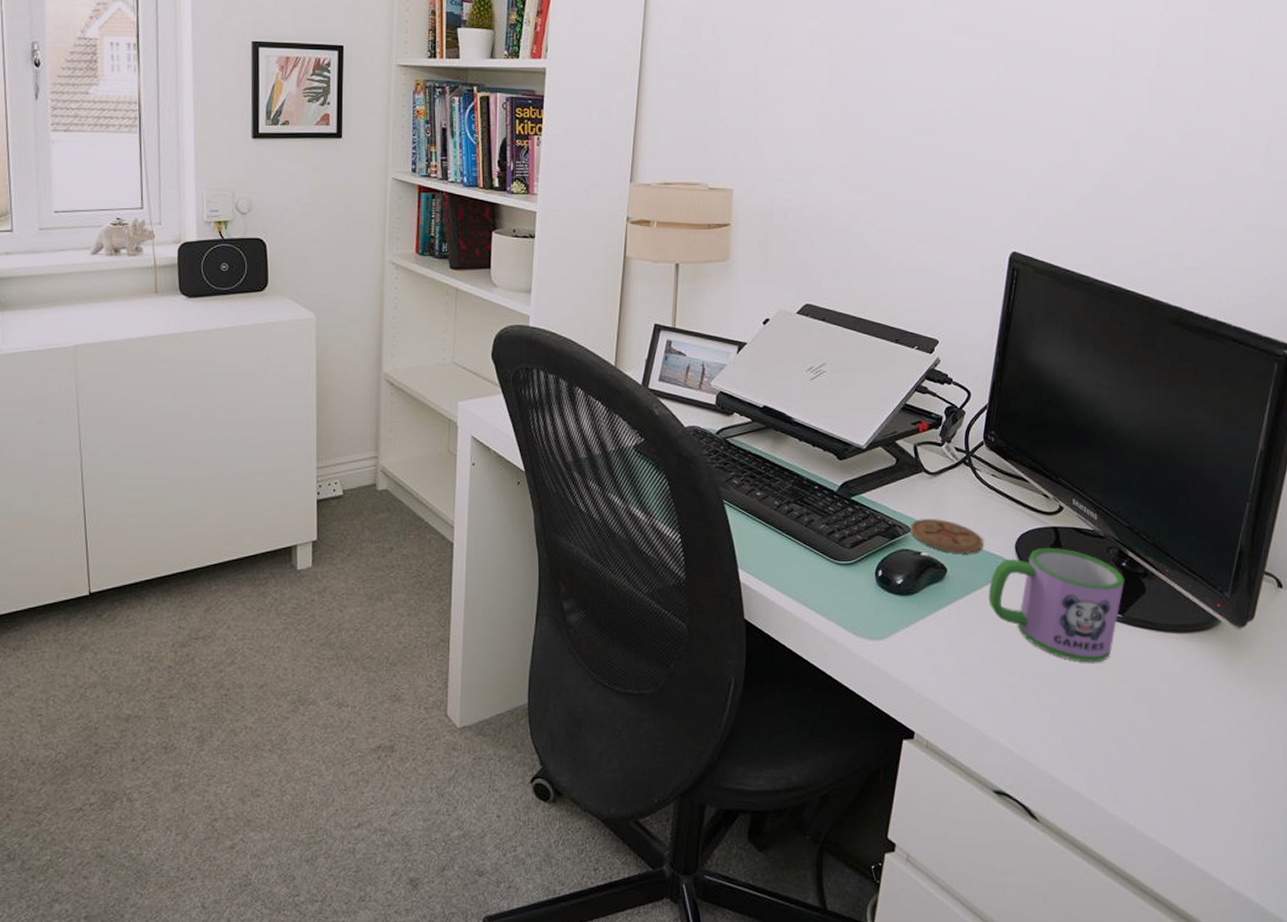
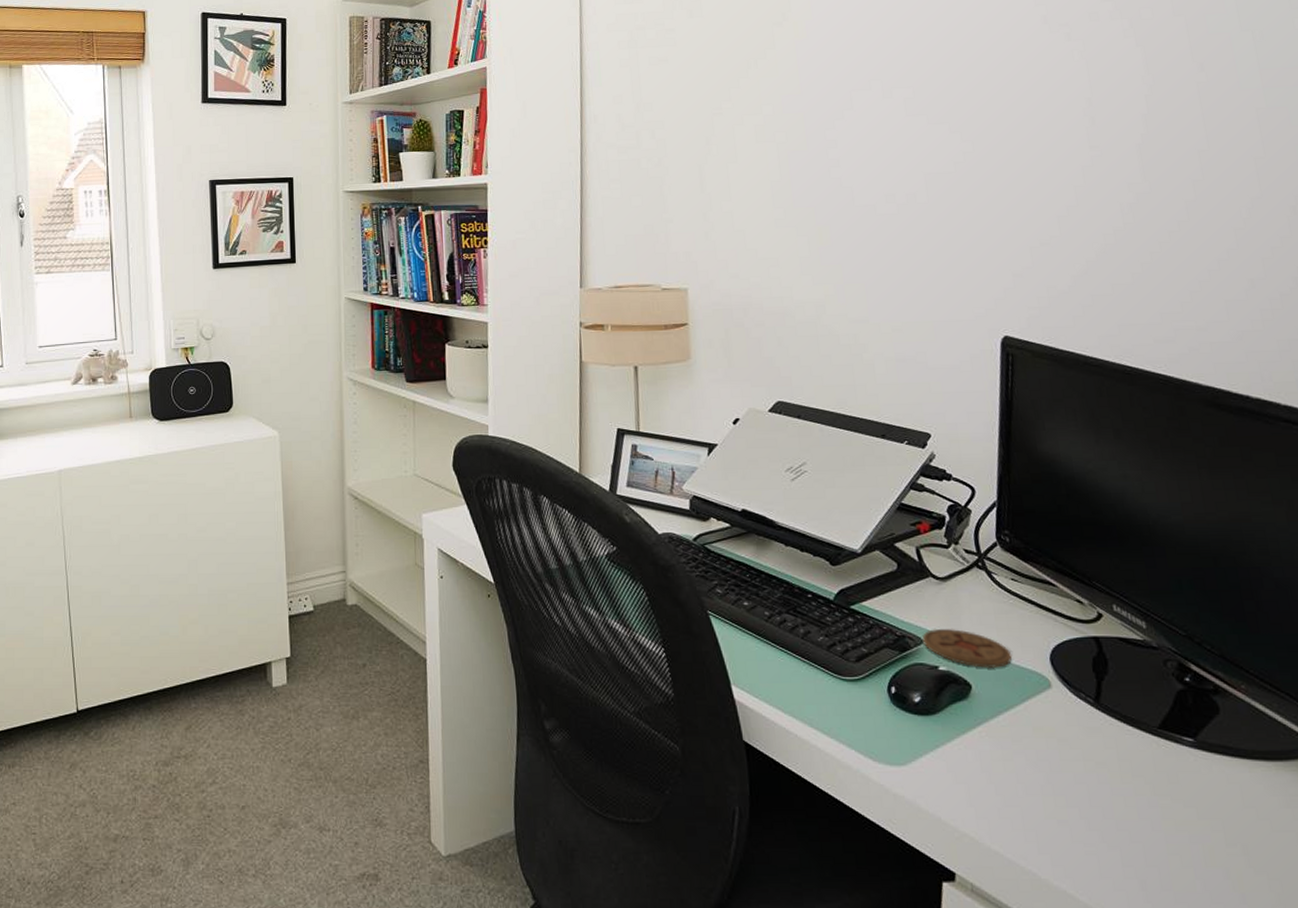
mug: present [988,548,1125,662] -> none [1024,661,1192,795]

